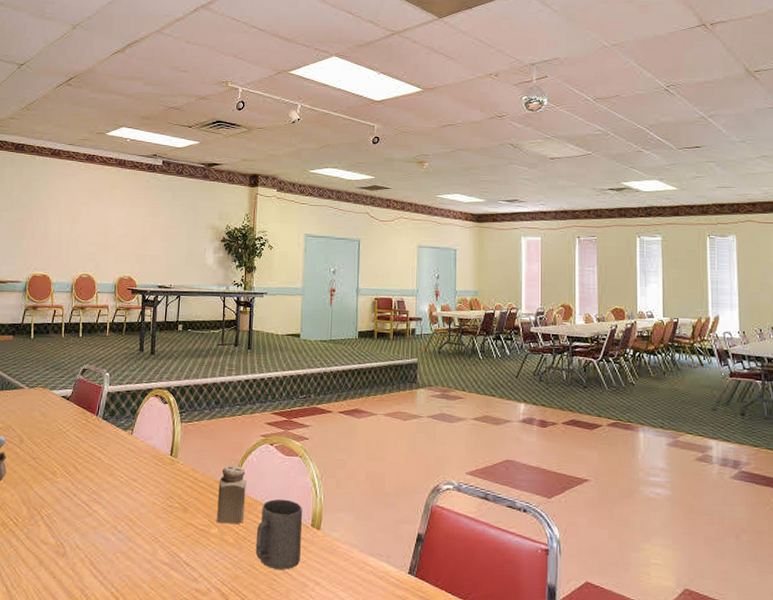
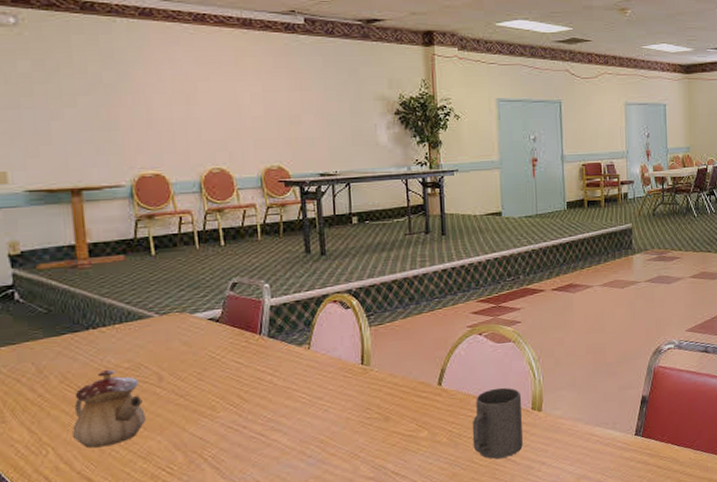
salt shaker: present [217,465,247,524] -> none [423,362,457,424]

